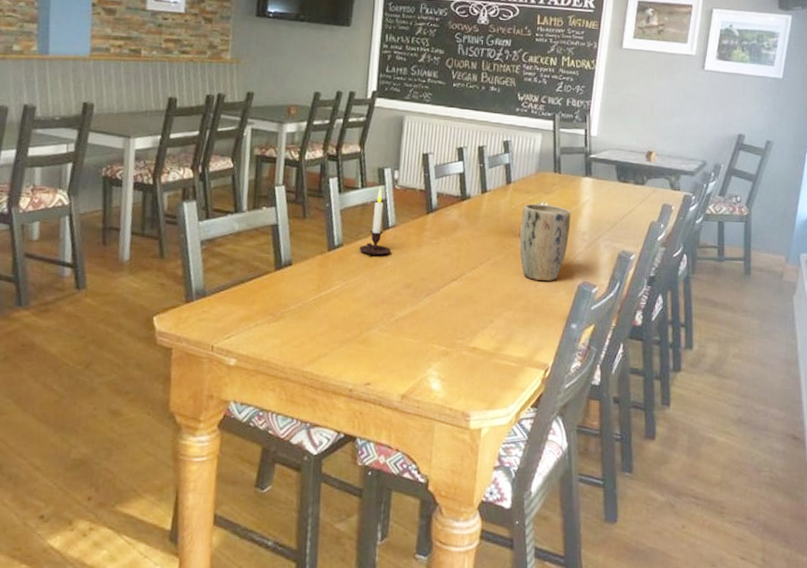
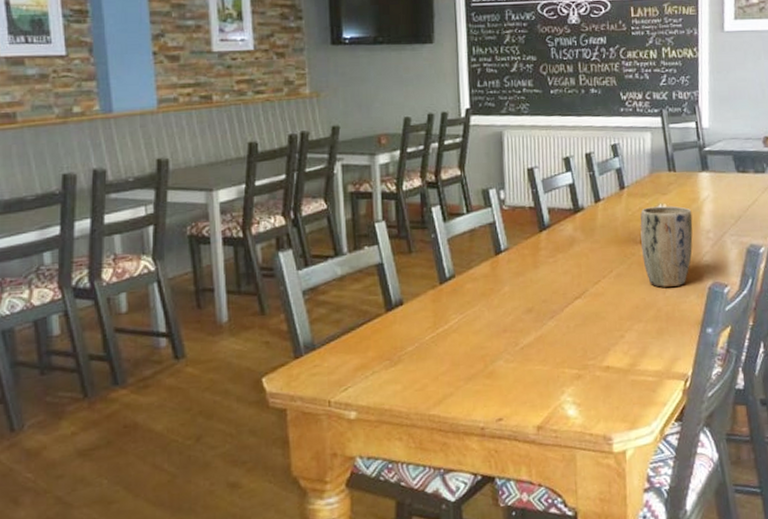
candle: present [359,185,392,256] -> none [473,208,507,283]

